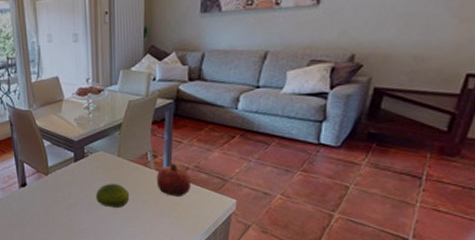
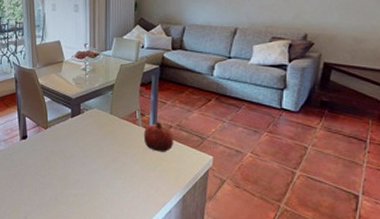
fruit: present [95,184,130,208] -> none [89,139,120,161]

